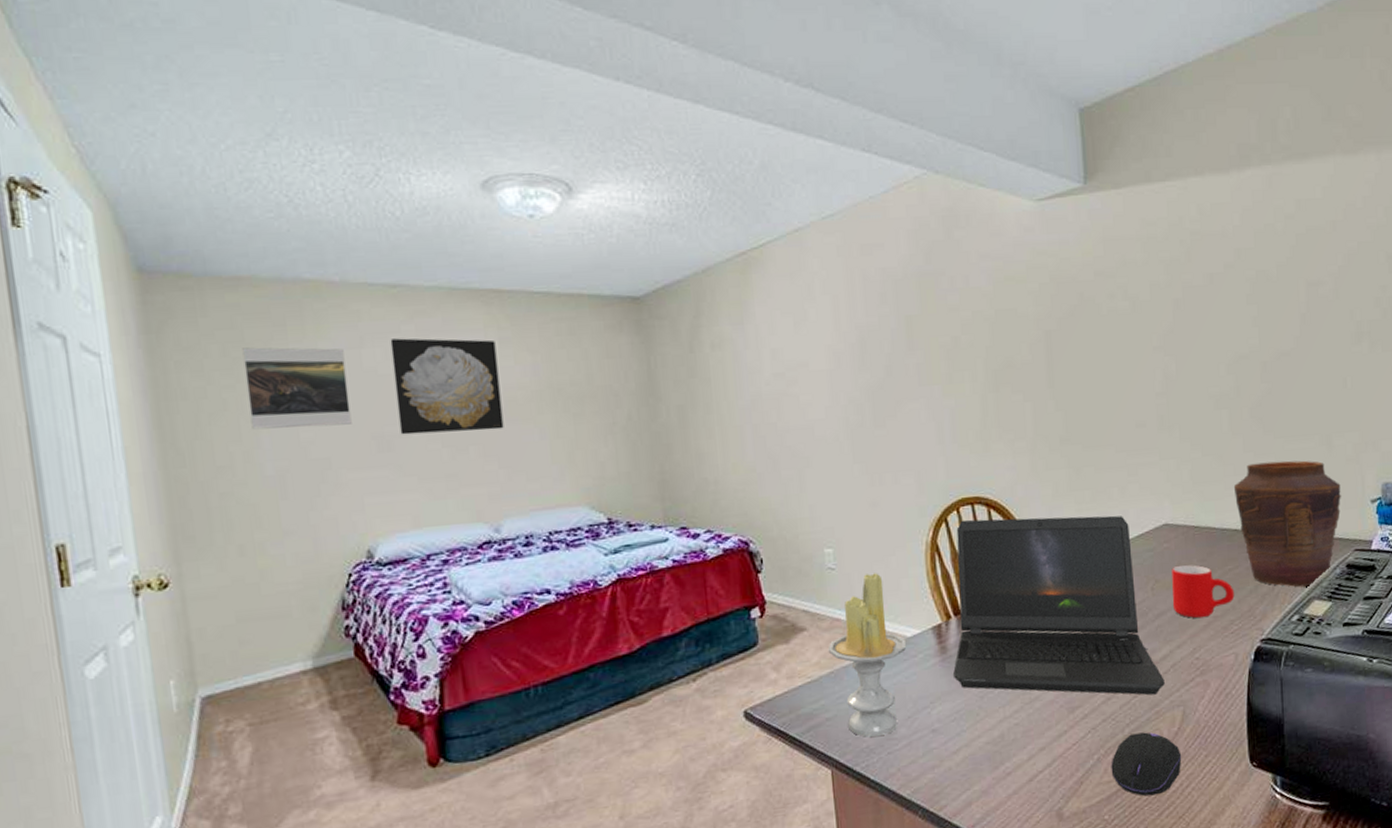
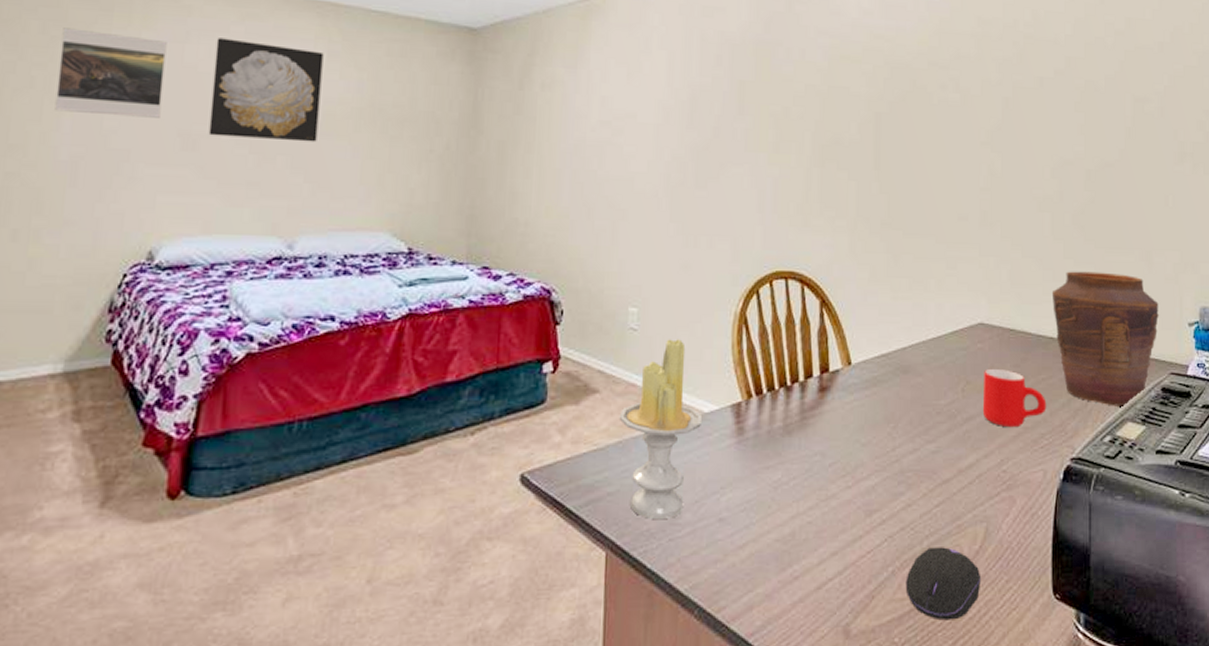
laptop computer: present [953,515,1165,695] -> none [748,294,969,506]

